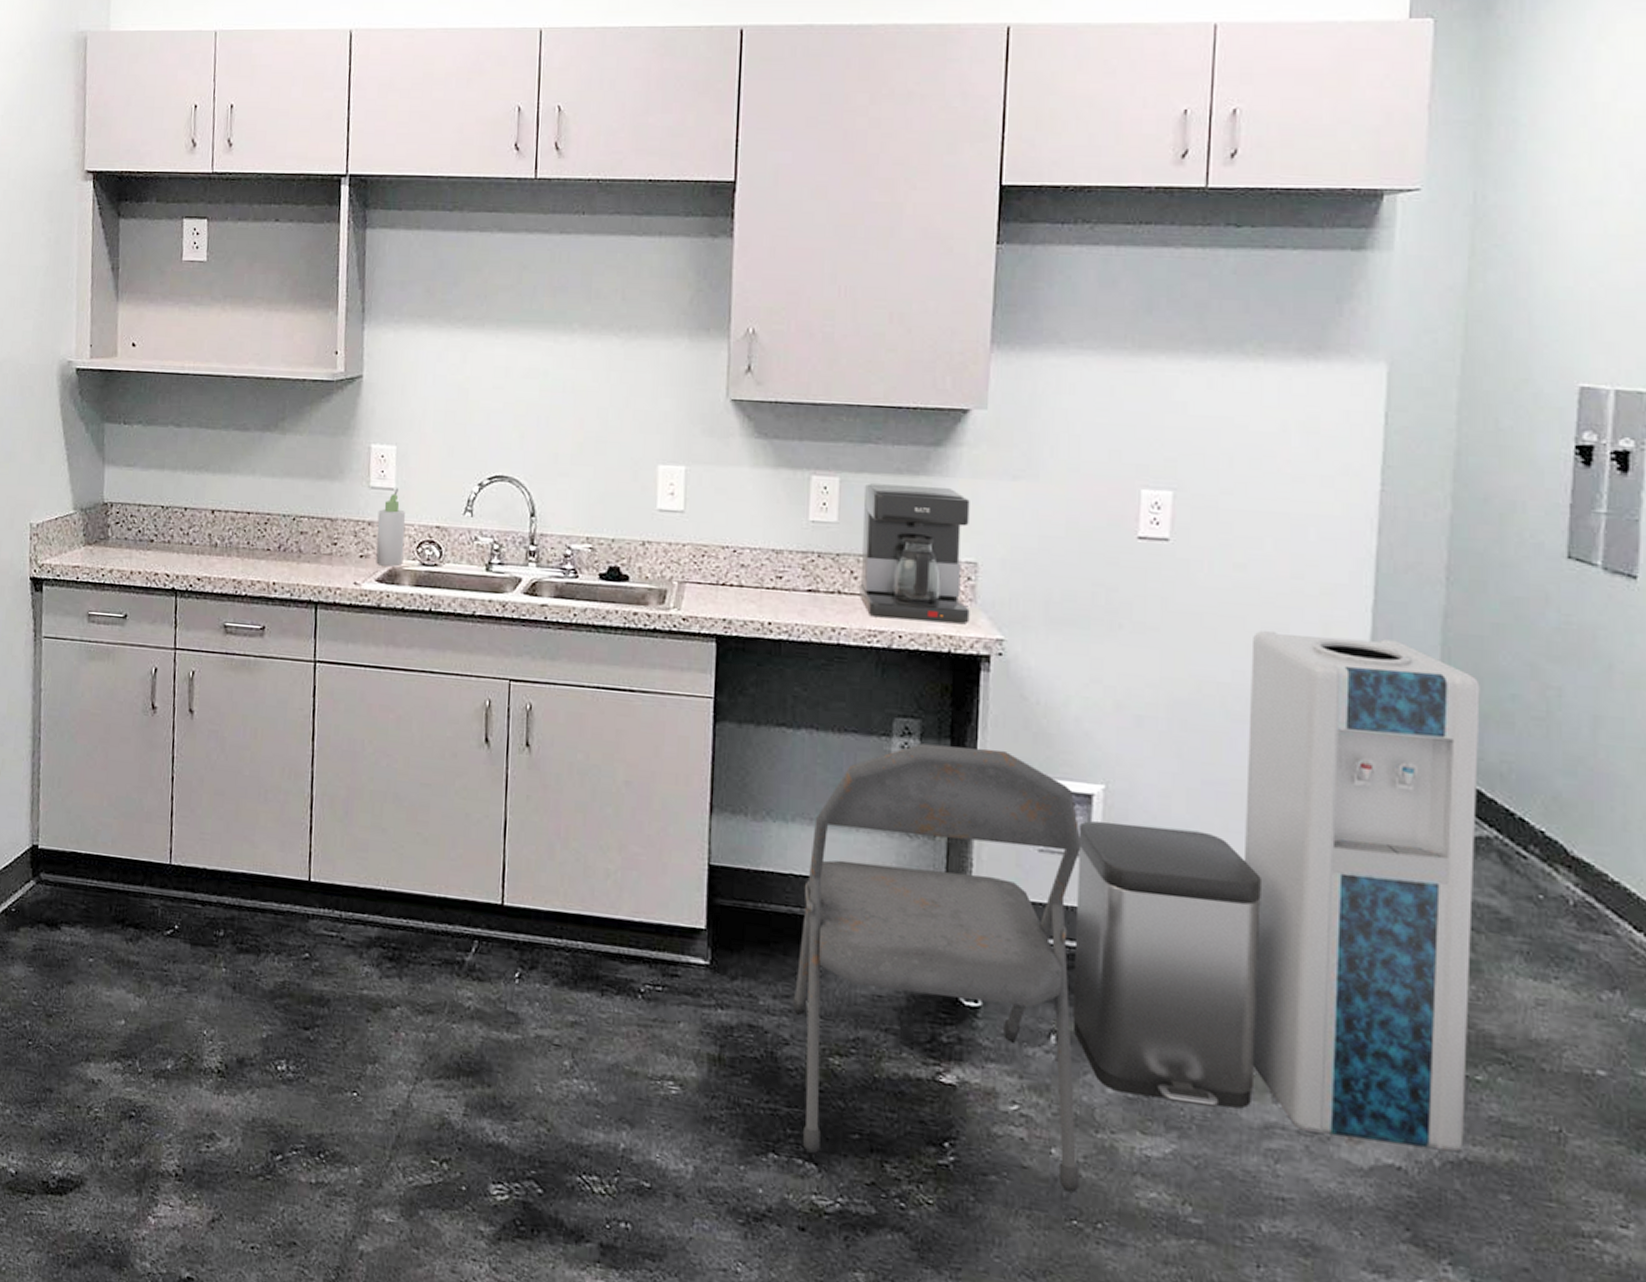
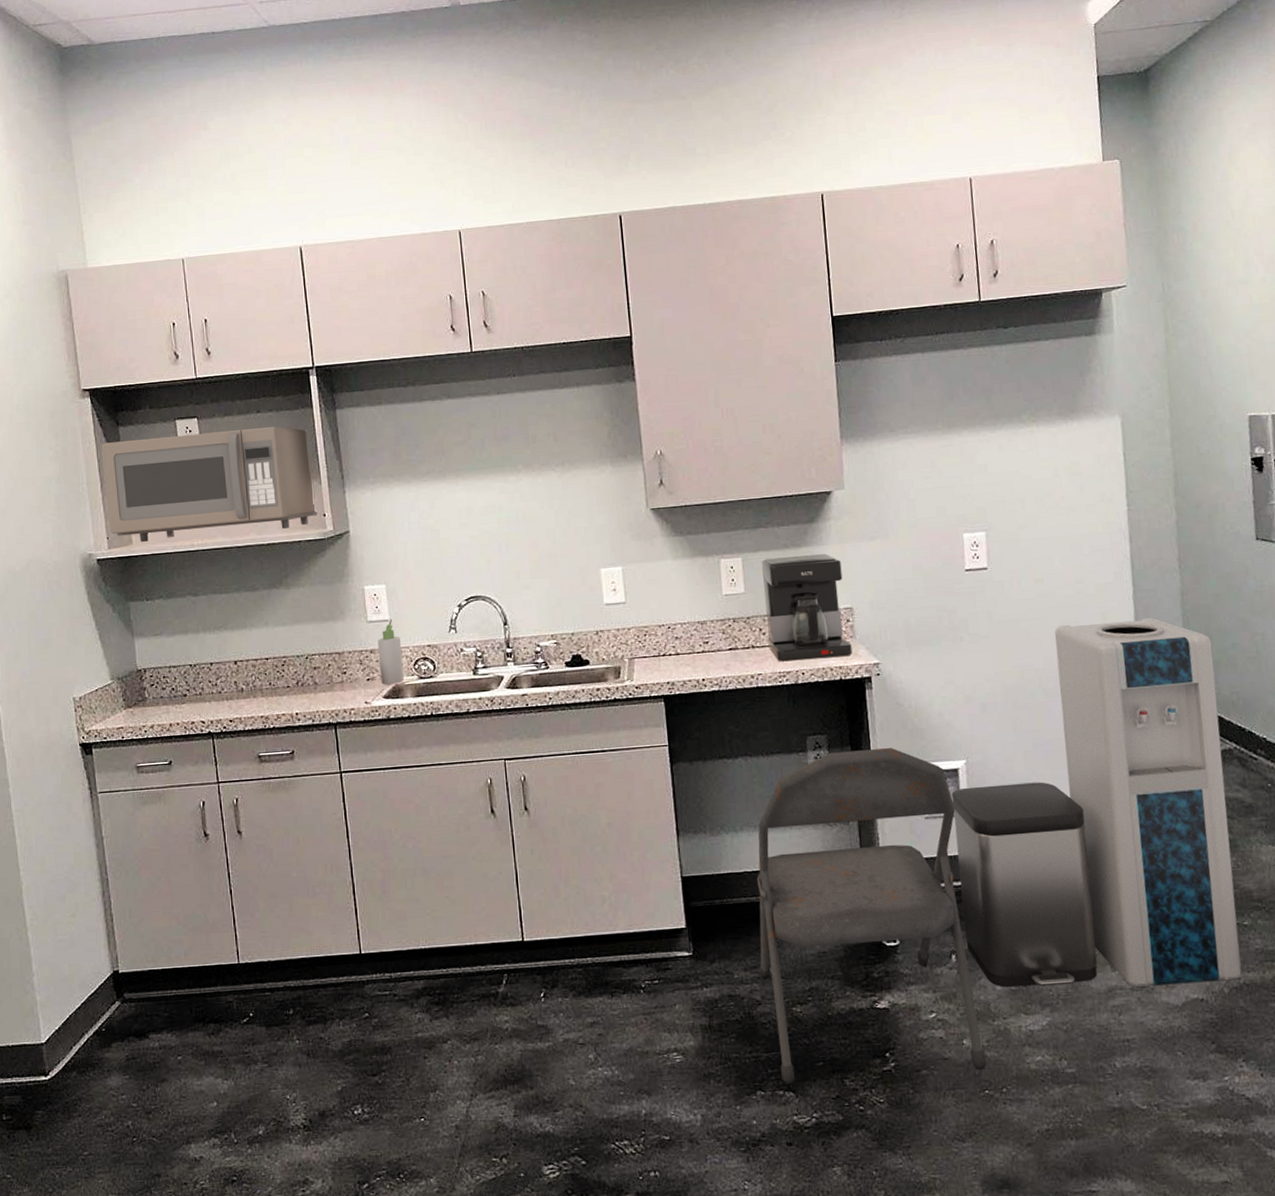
microwave: none [94,235,332,362] -> present [101,426,317,543]

